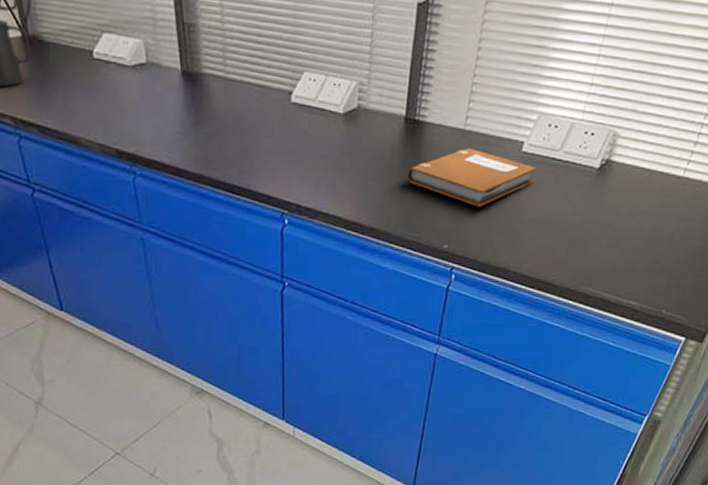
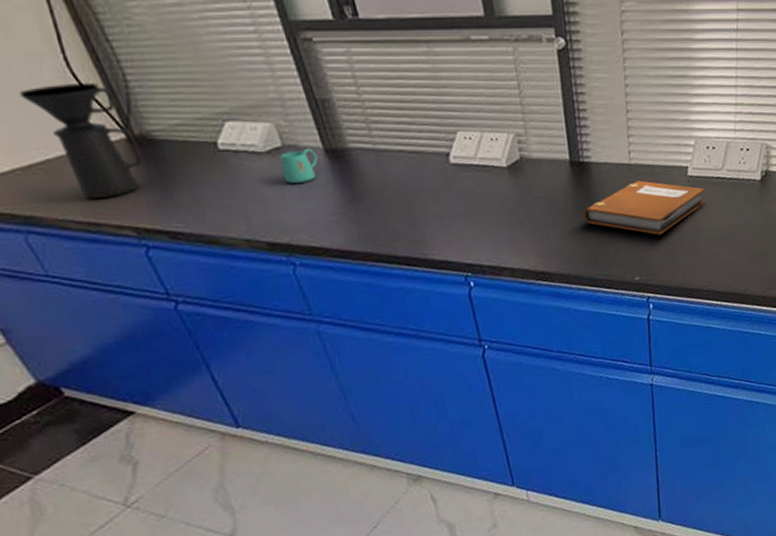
mug: none [142,67,174,100] -> present [280,148,318,183]

